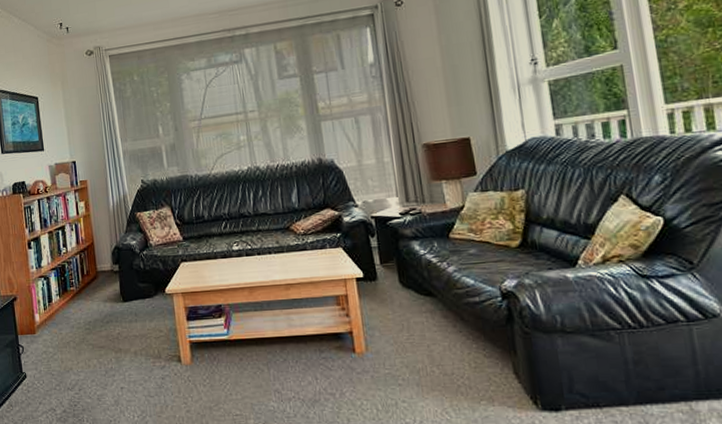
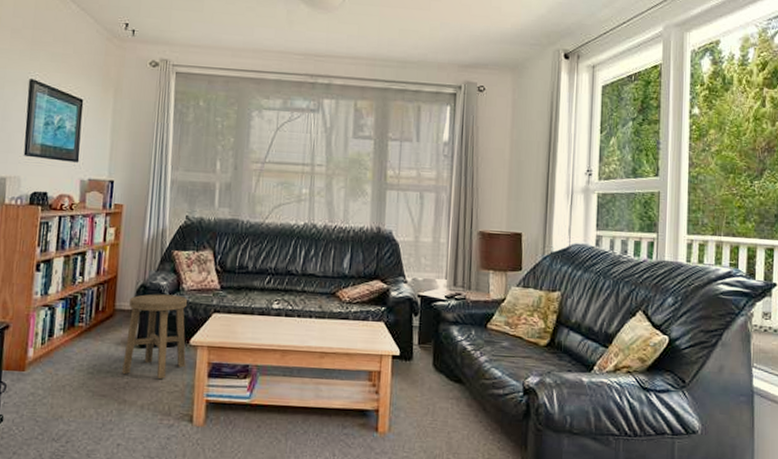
stool: none [108,251,166,327] -> present [122,294,188,379]

